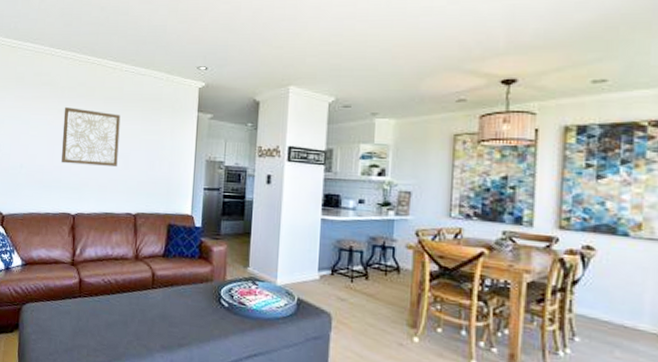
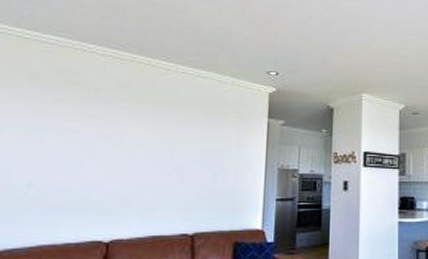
wall art: present [61,107,121,166] -> none [91,112,175,180]

